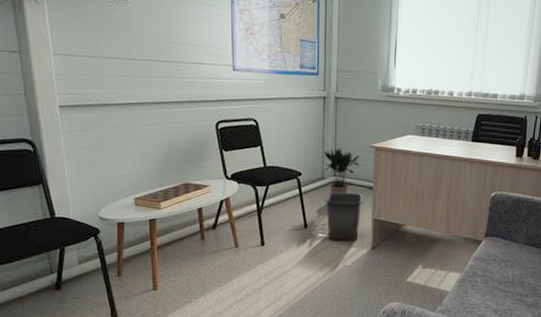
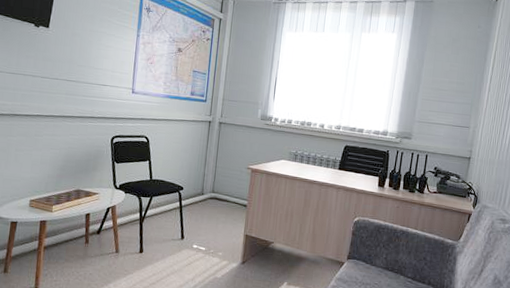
potted plant: present [323,148,360,193] -> none [204,167,237,209]
waste bin: present [325,192,363,242] -> none [202,207,238,255]

